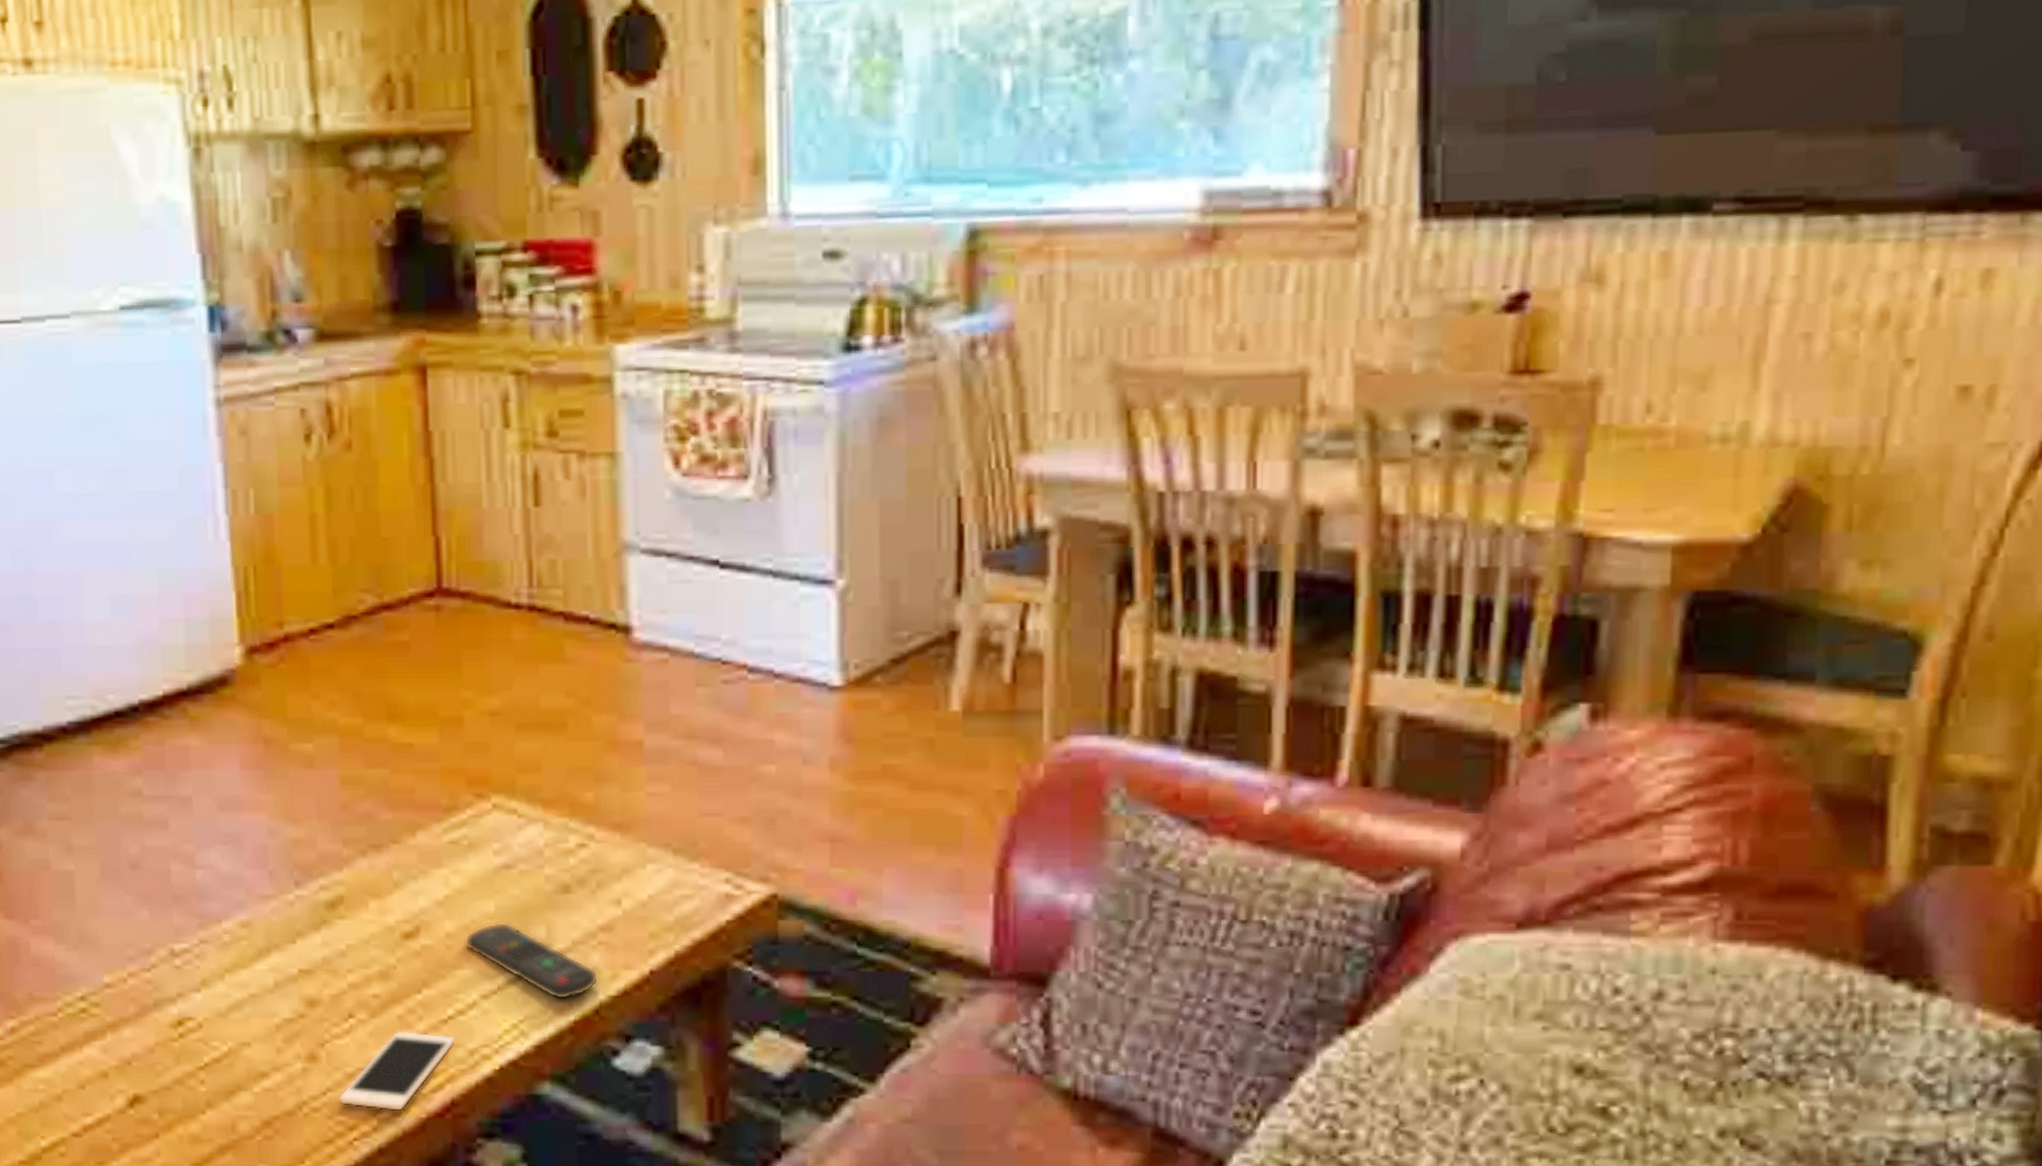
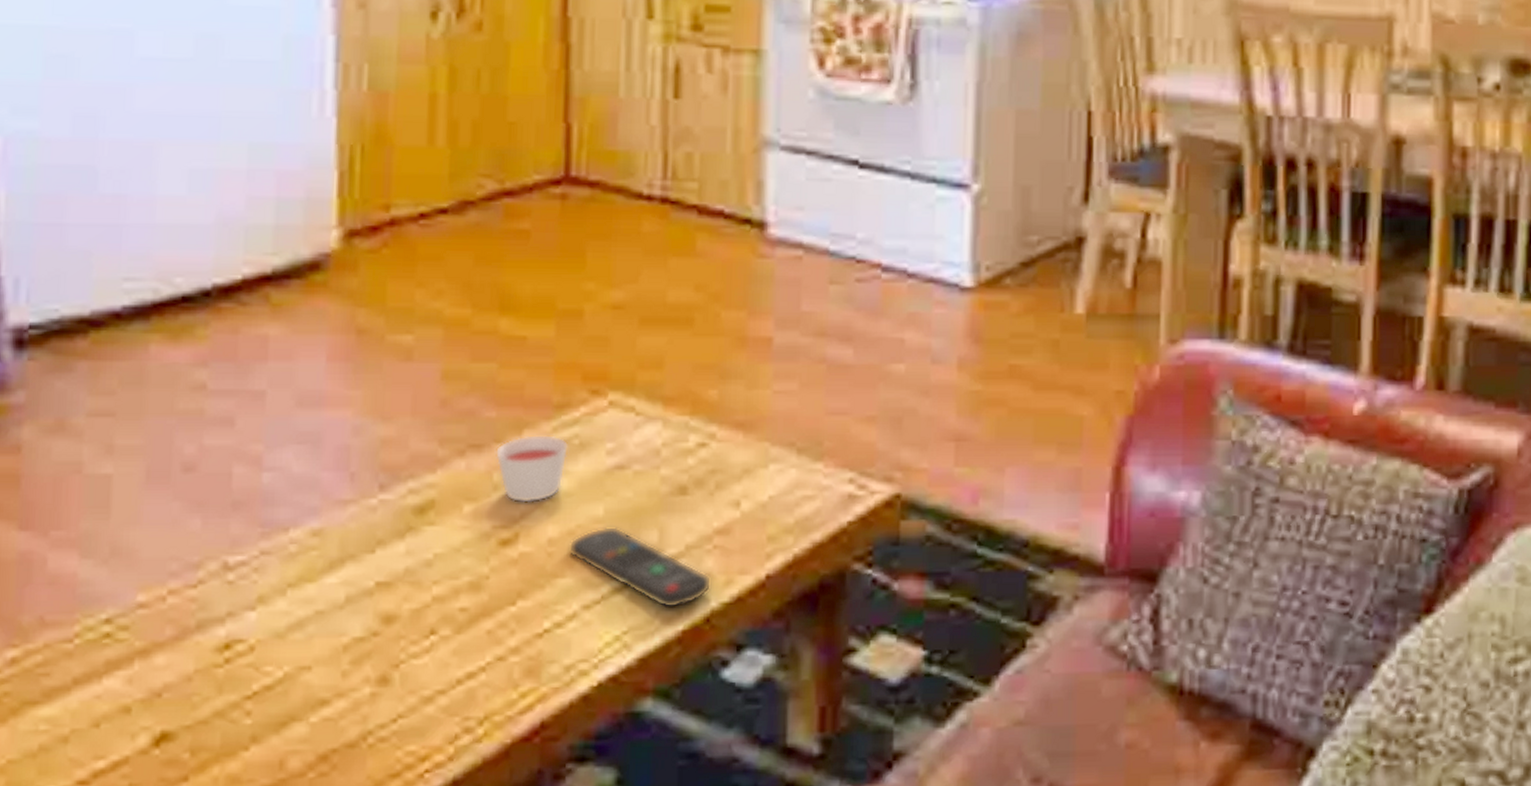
cell phone: present [338,1030,456,1111] -> none [410,646,551,737]
candle: none [394,836,458,899] -> present [496,435,568,503]

